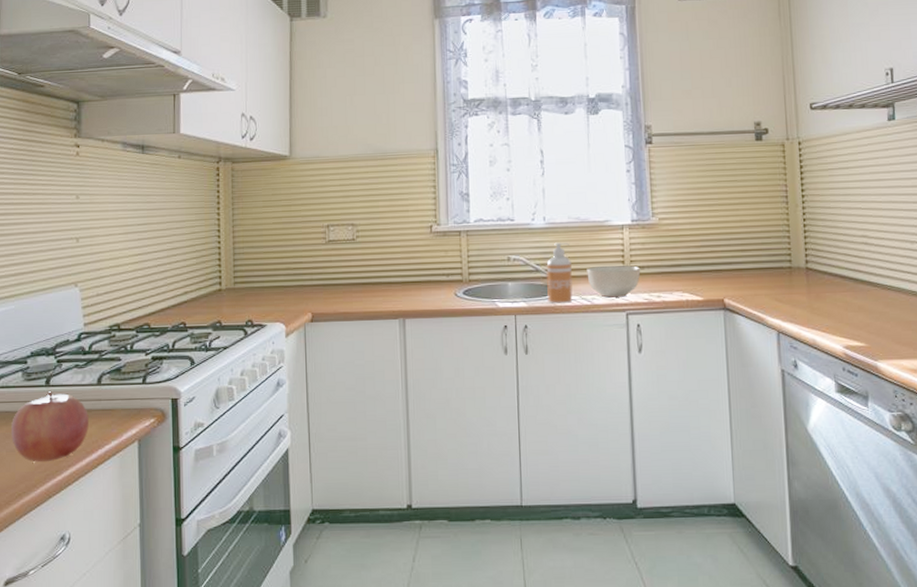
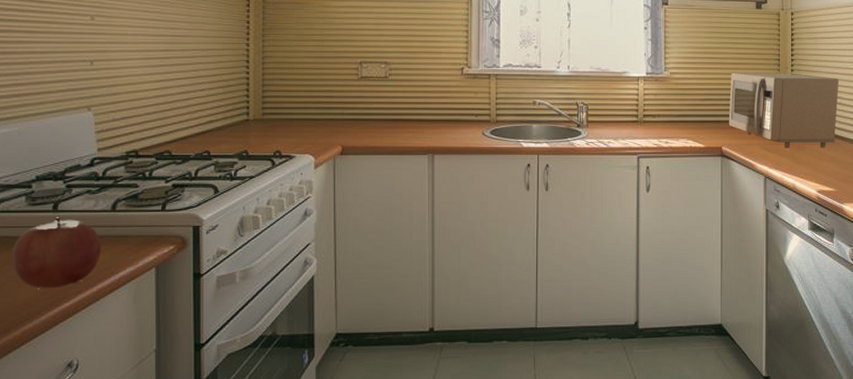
soap dispenser: present [546,242,573,305] -> none [568,90,592,147]
bowl: present [587,265,641,298] -> none [605,113,652,142]
microwave: none [729,211,863,298] -> present [728,72,839,148]

